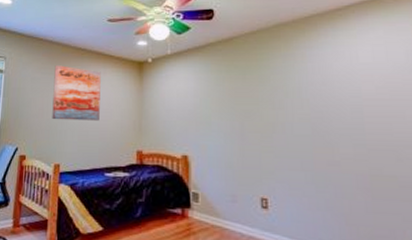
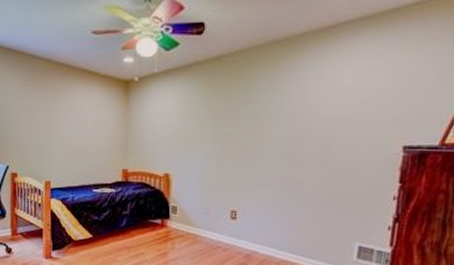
wall art: present [52,65,101,121] -> none [38,83,87,141]

